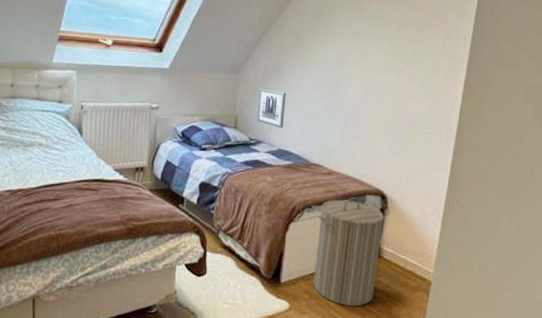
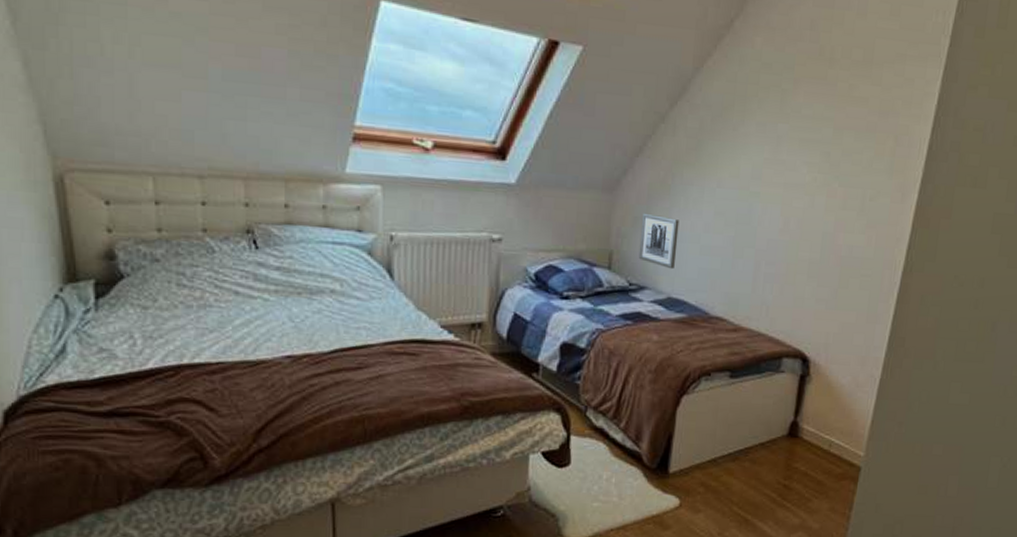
laundry hamper: present [313,197,384,307] -> none [711,361,805,501]

